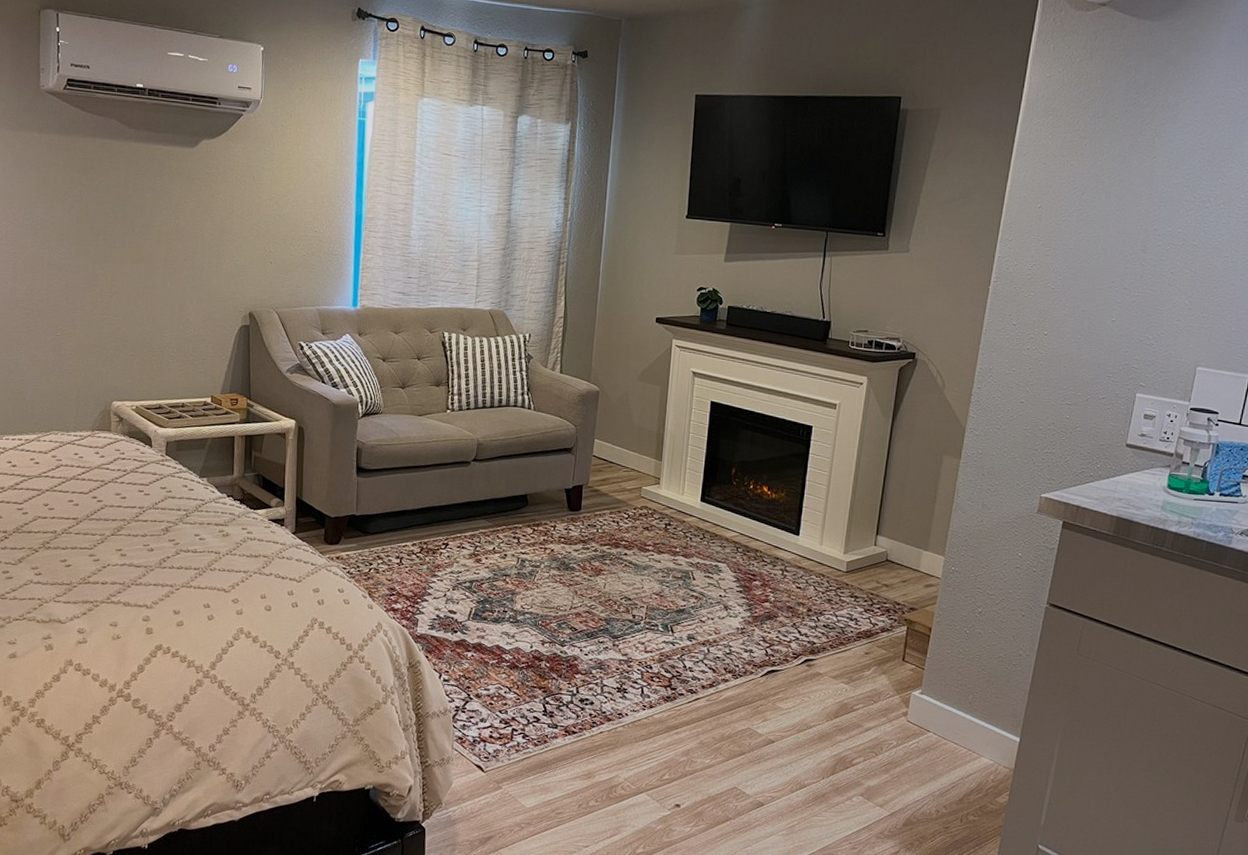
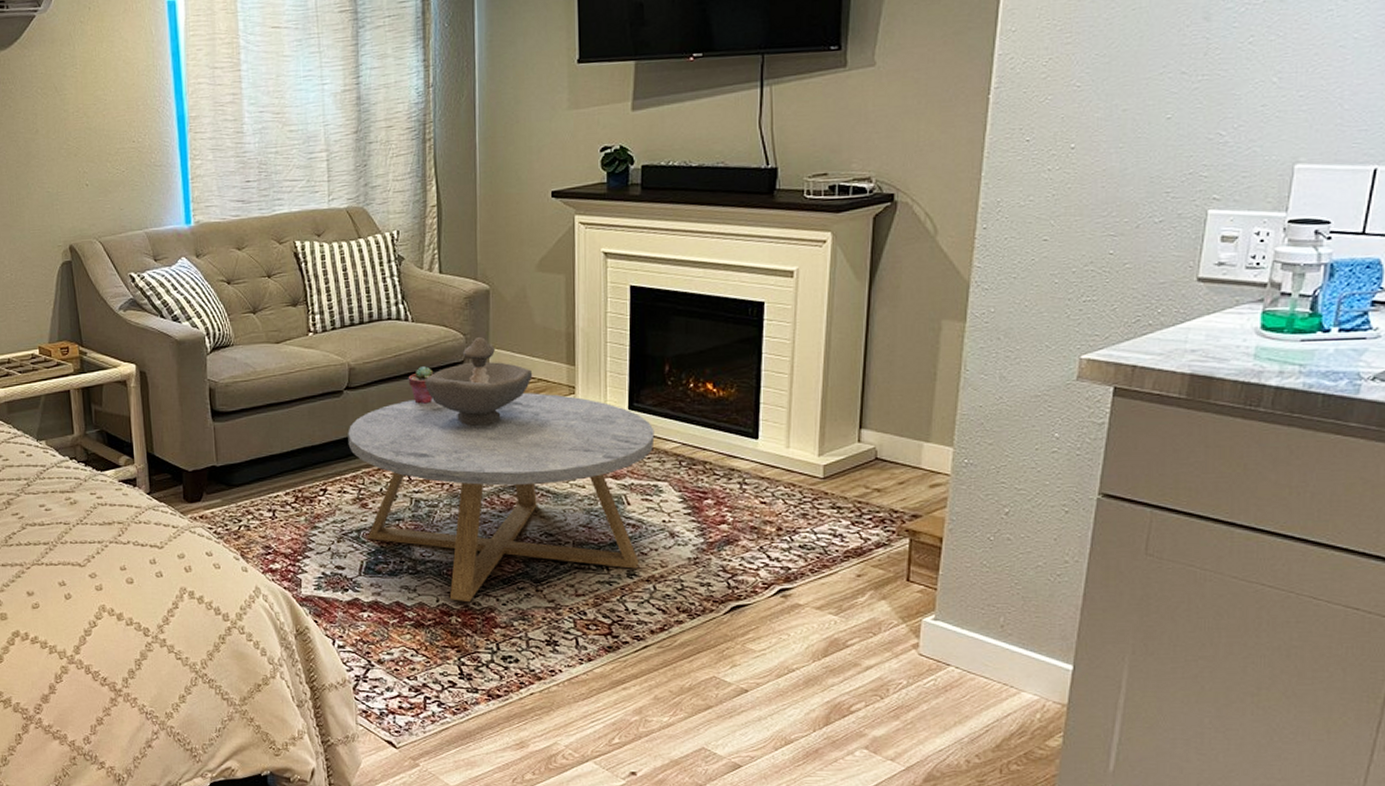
coffee table: none [470,475,720,651] -> present [348,393,655,603]
potted succulent: none [525,448,547,480] -> present [408,366,433,404]
decorative bowl: none [539,429,627,503] -> present [425,337,532,426]

